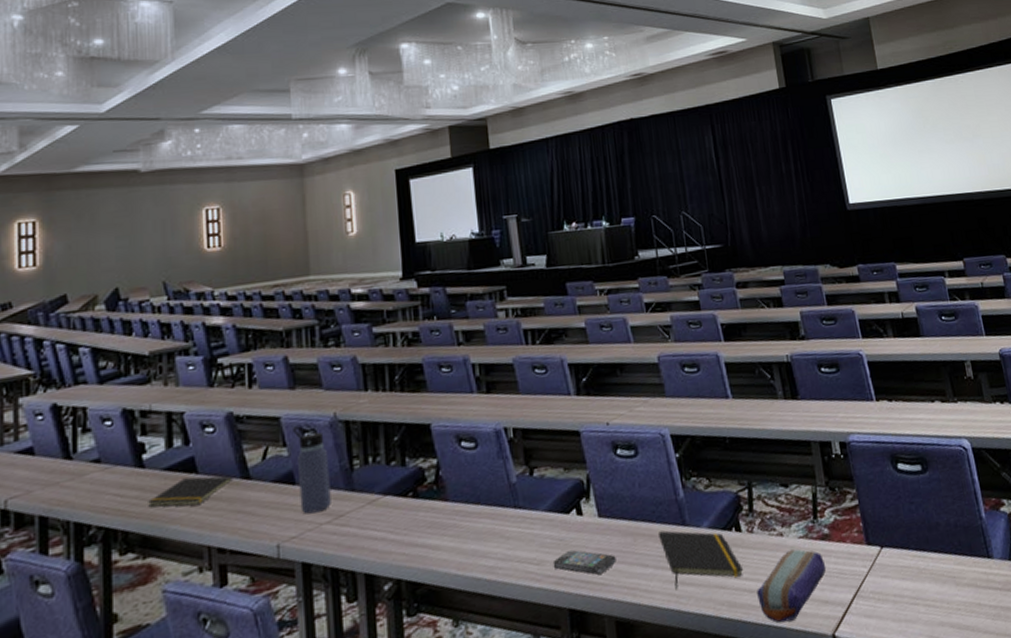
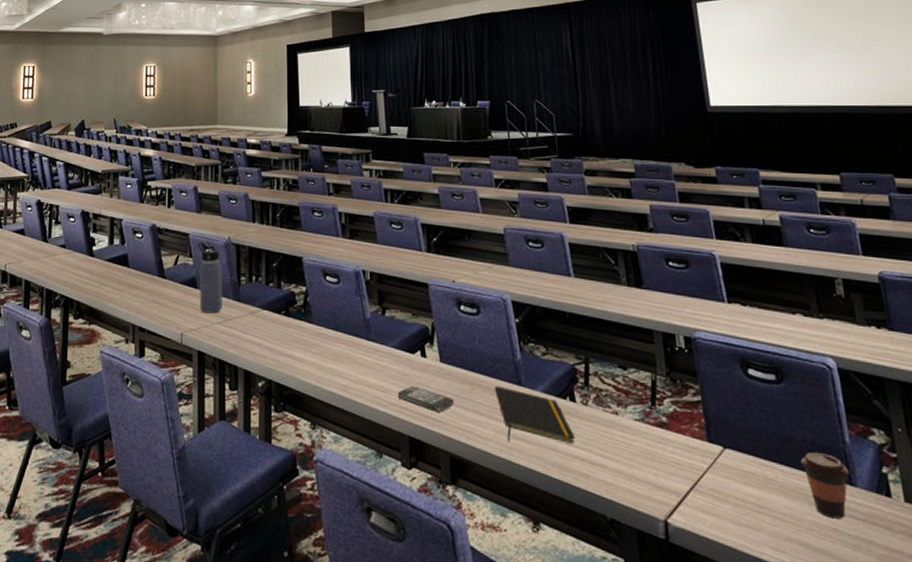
notepad: present [148,475,233,507] -> none [95,269,153,291]
pencil case: present [757,549,827,623] -> none [588,430,662,497]
coffee cup: none [946,532,987,594] -> present [800,451,850,519]

